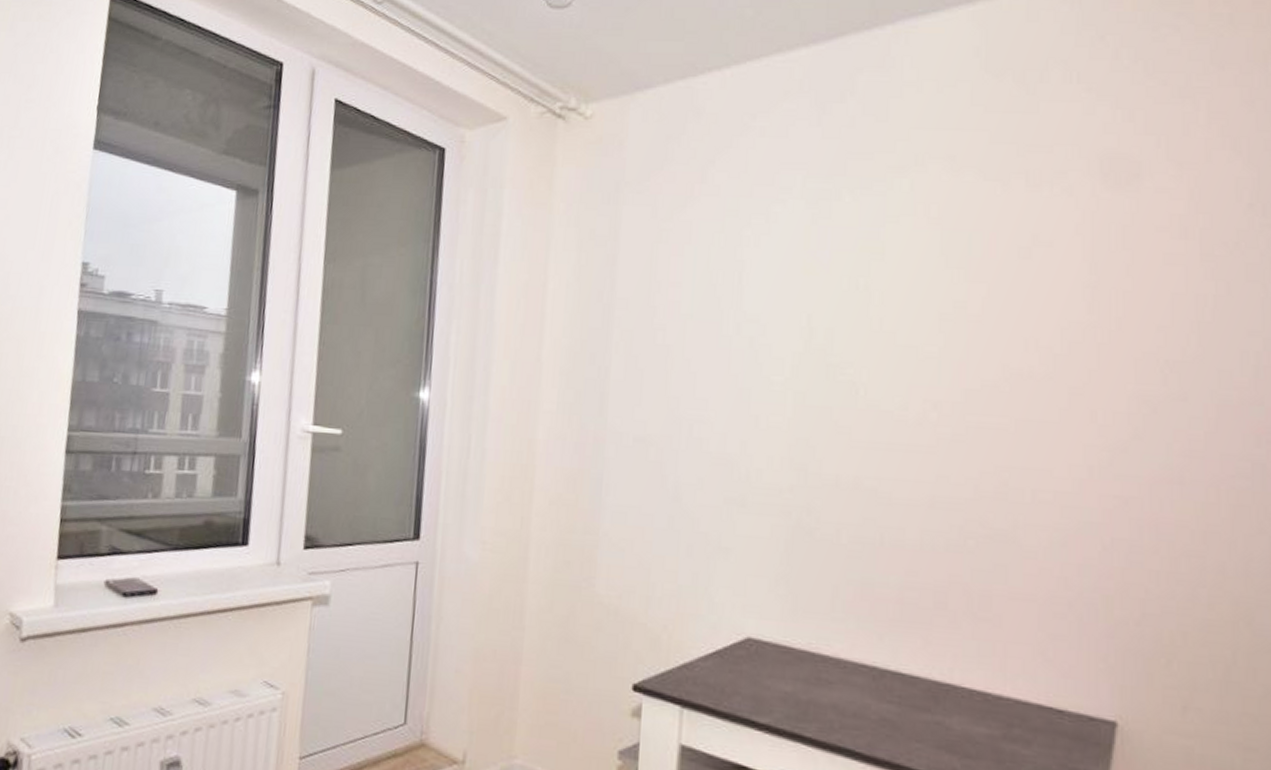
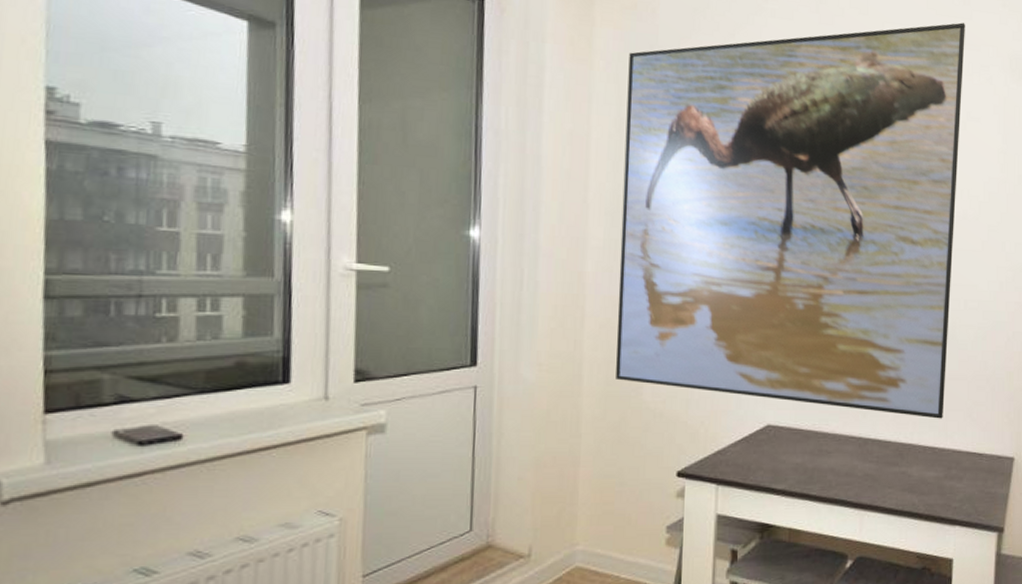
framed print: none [565,118,1029,654] -> present [616,22,965,419]

